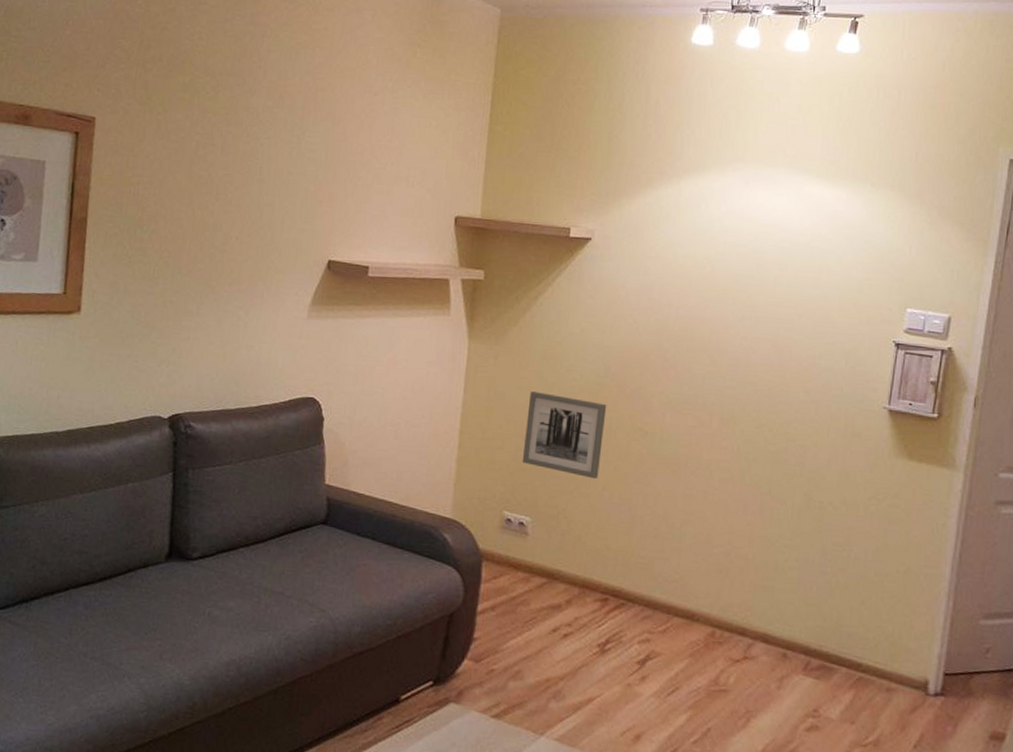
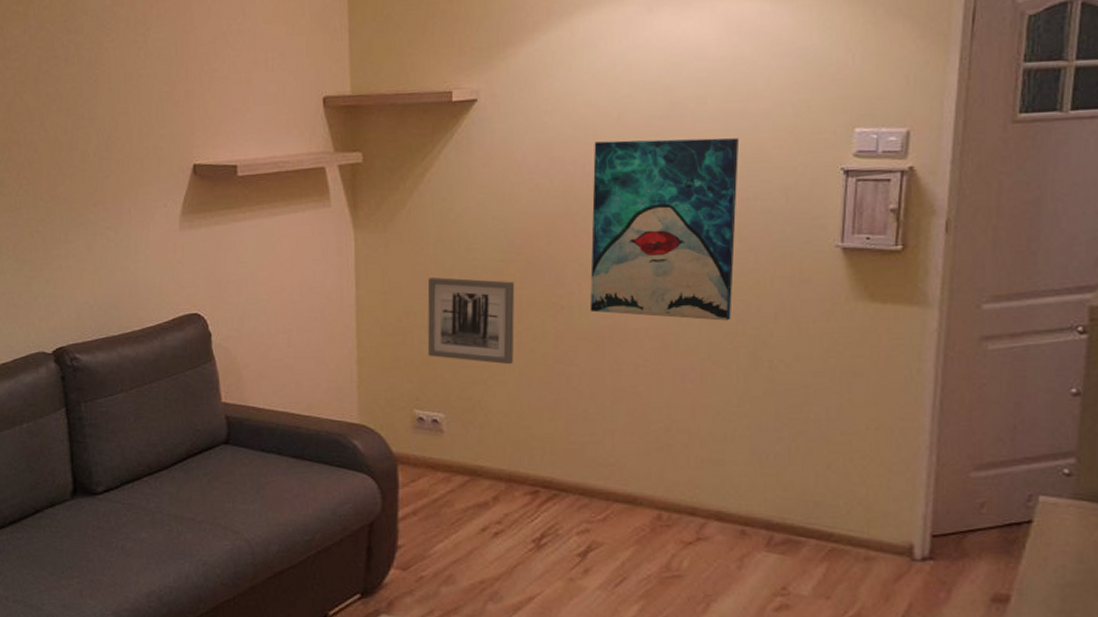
wall art: none [670,290,812,462] -> present [589,138,740,321]

